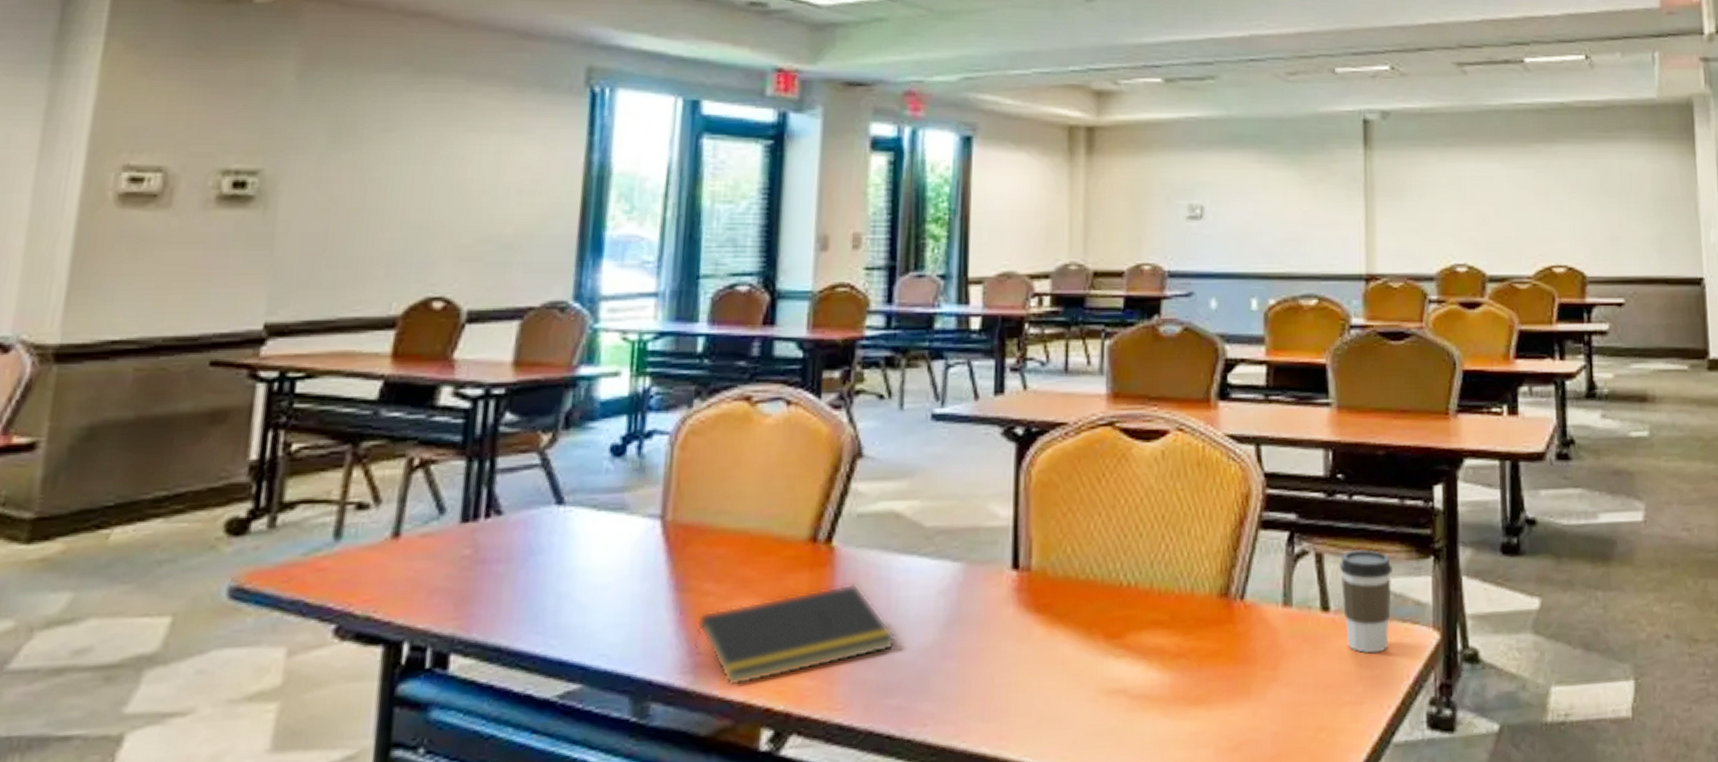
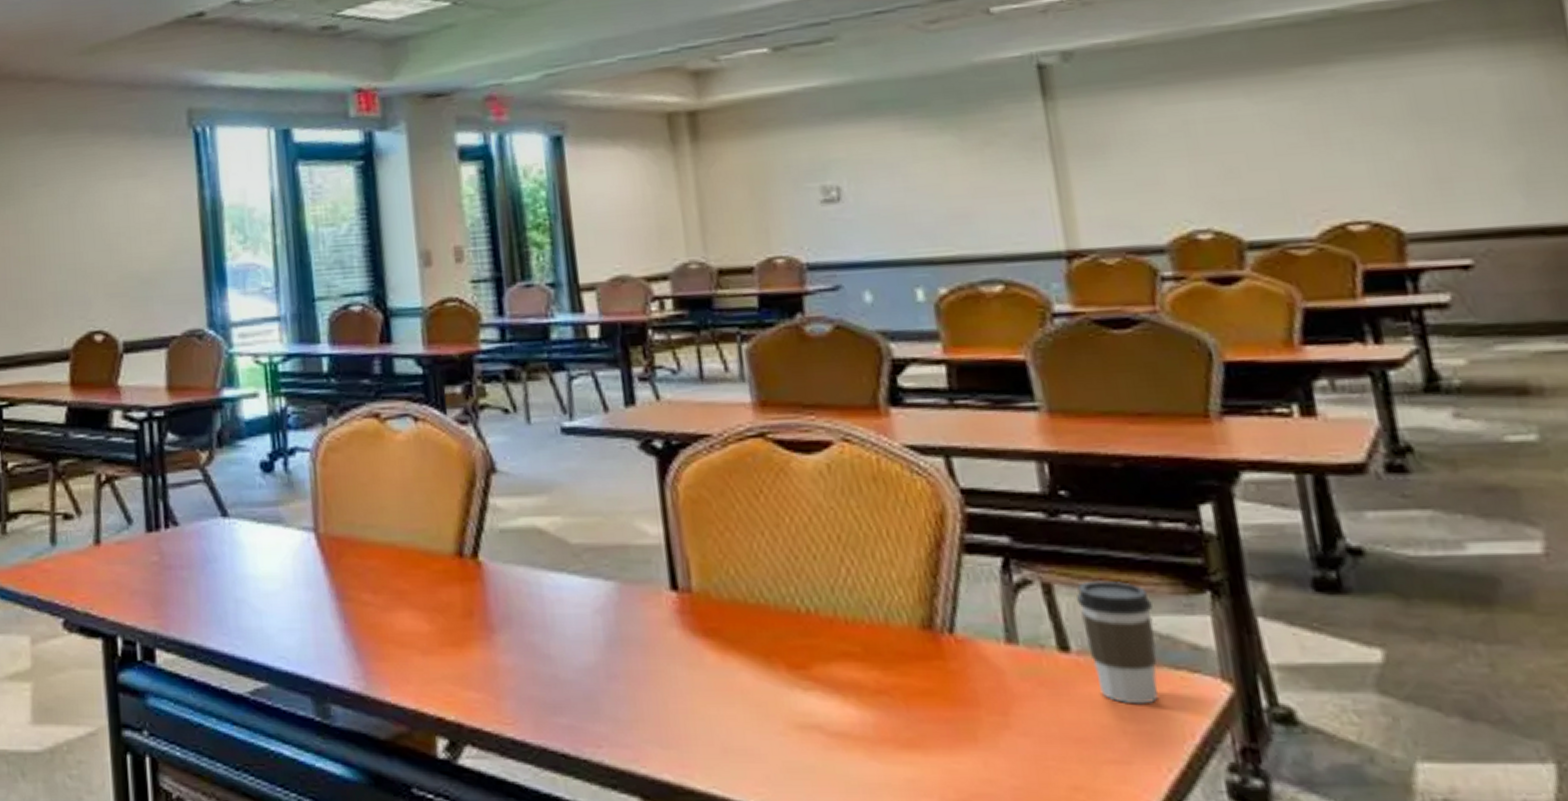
notepad: present [695,583,896,687] -> none [362,599,557,695]

